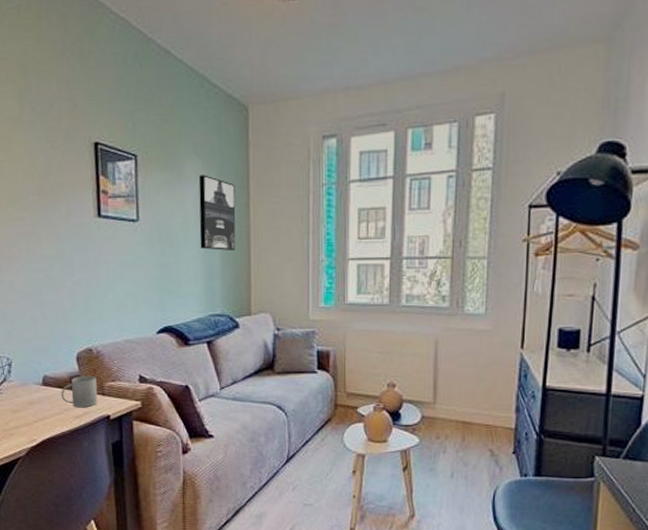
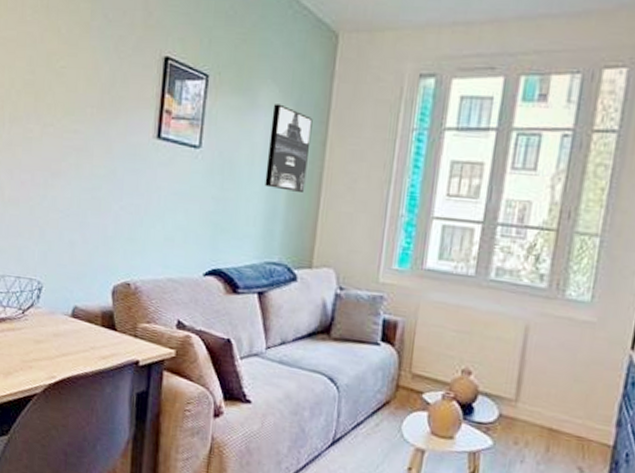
mug: present [60,375,98,408] -> none [89,312,130,349]

